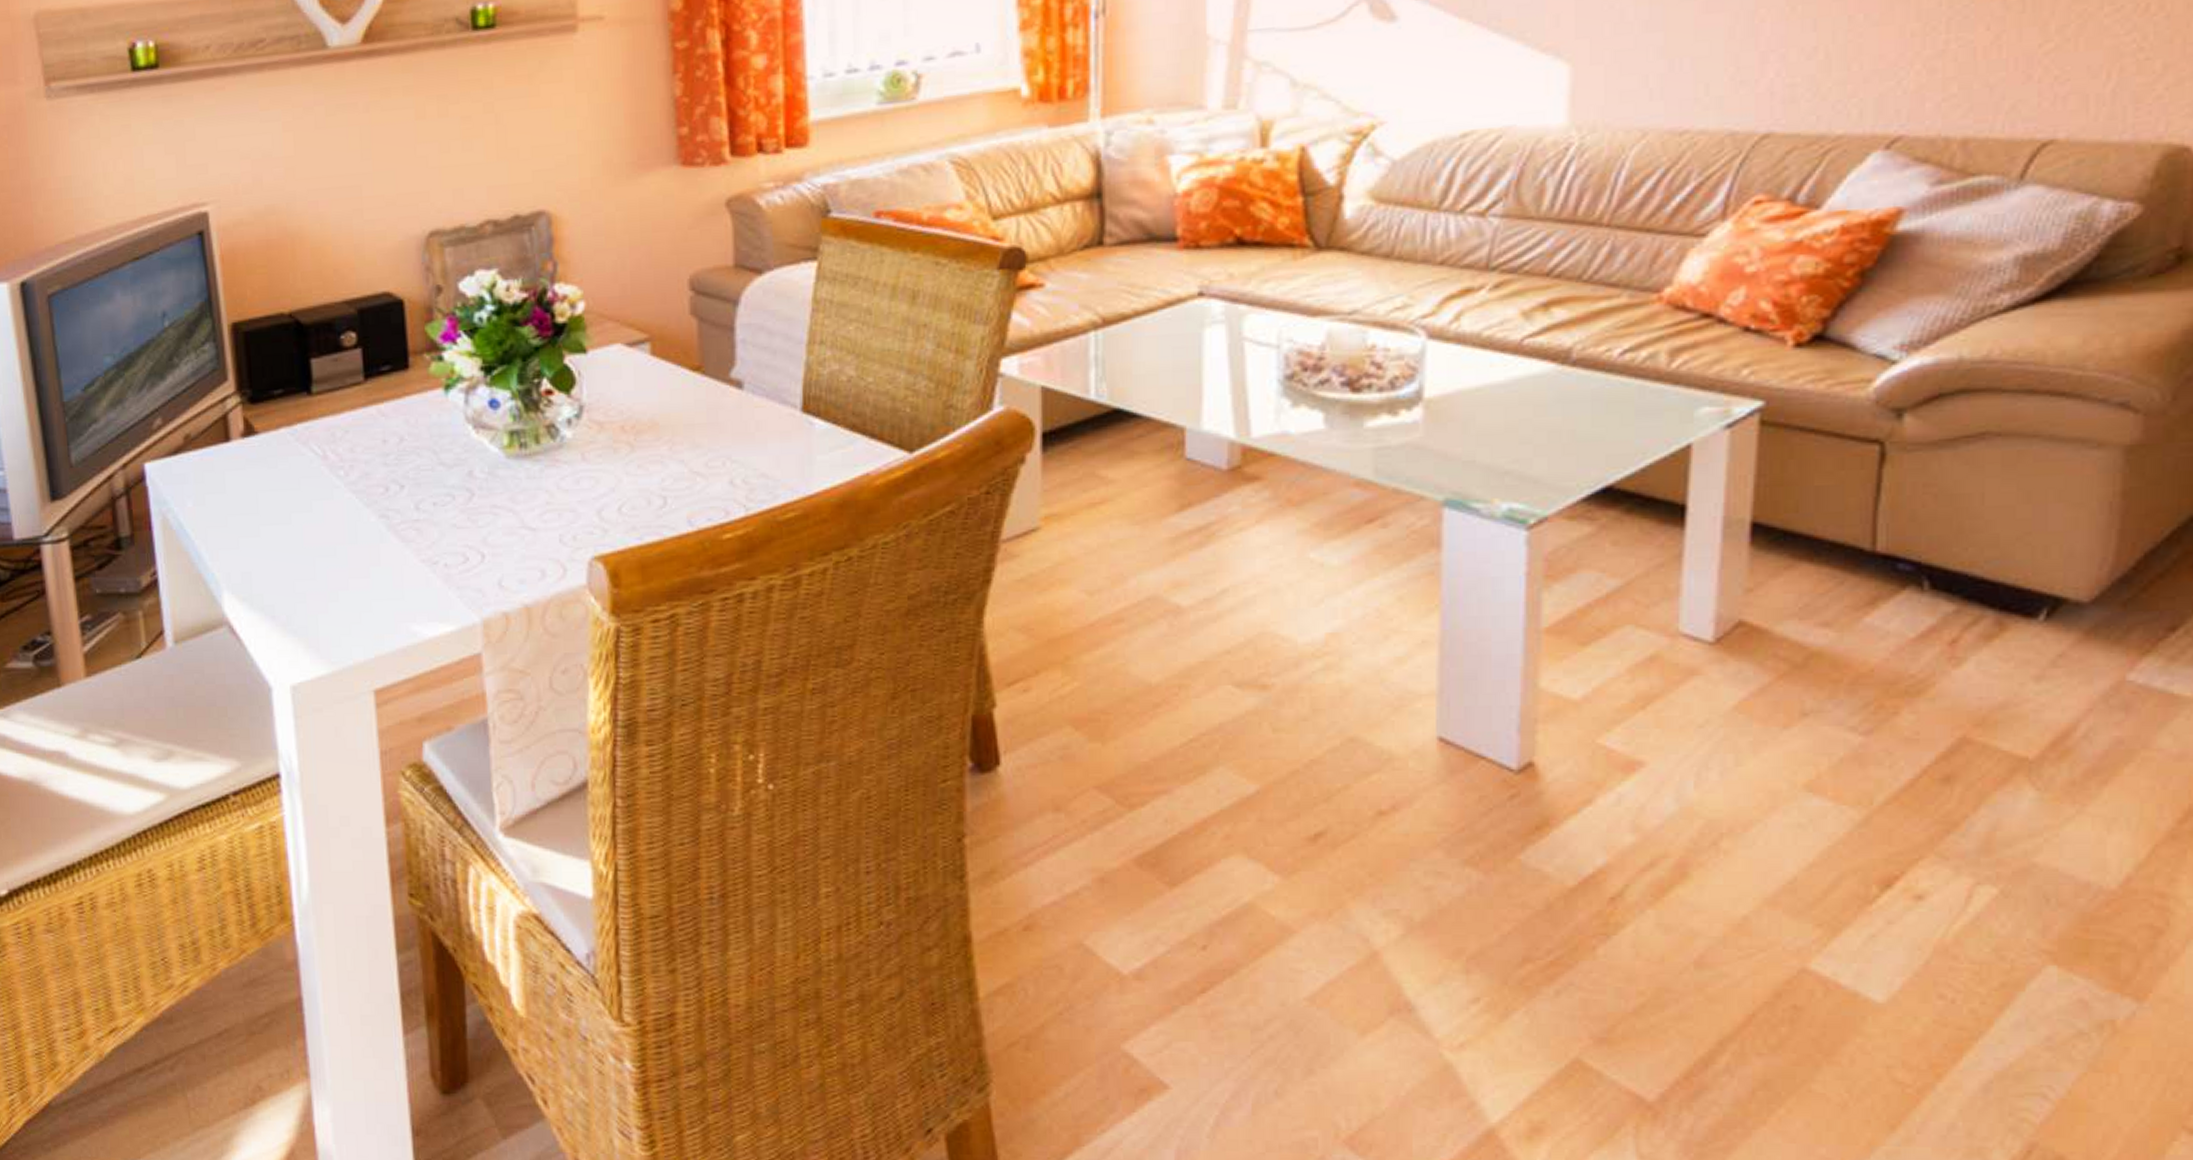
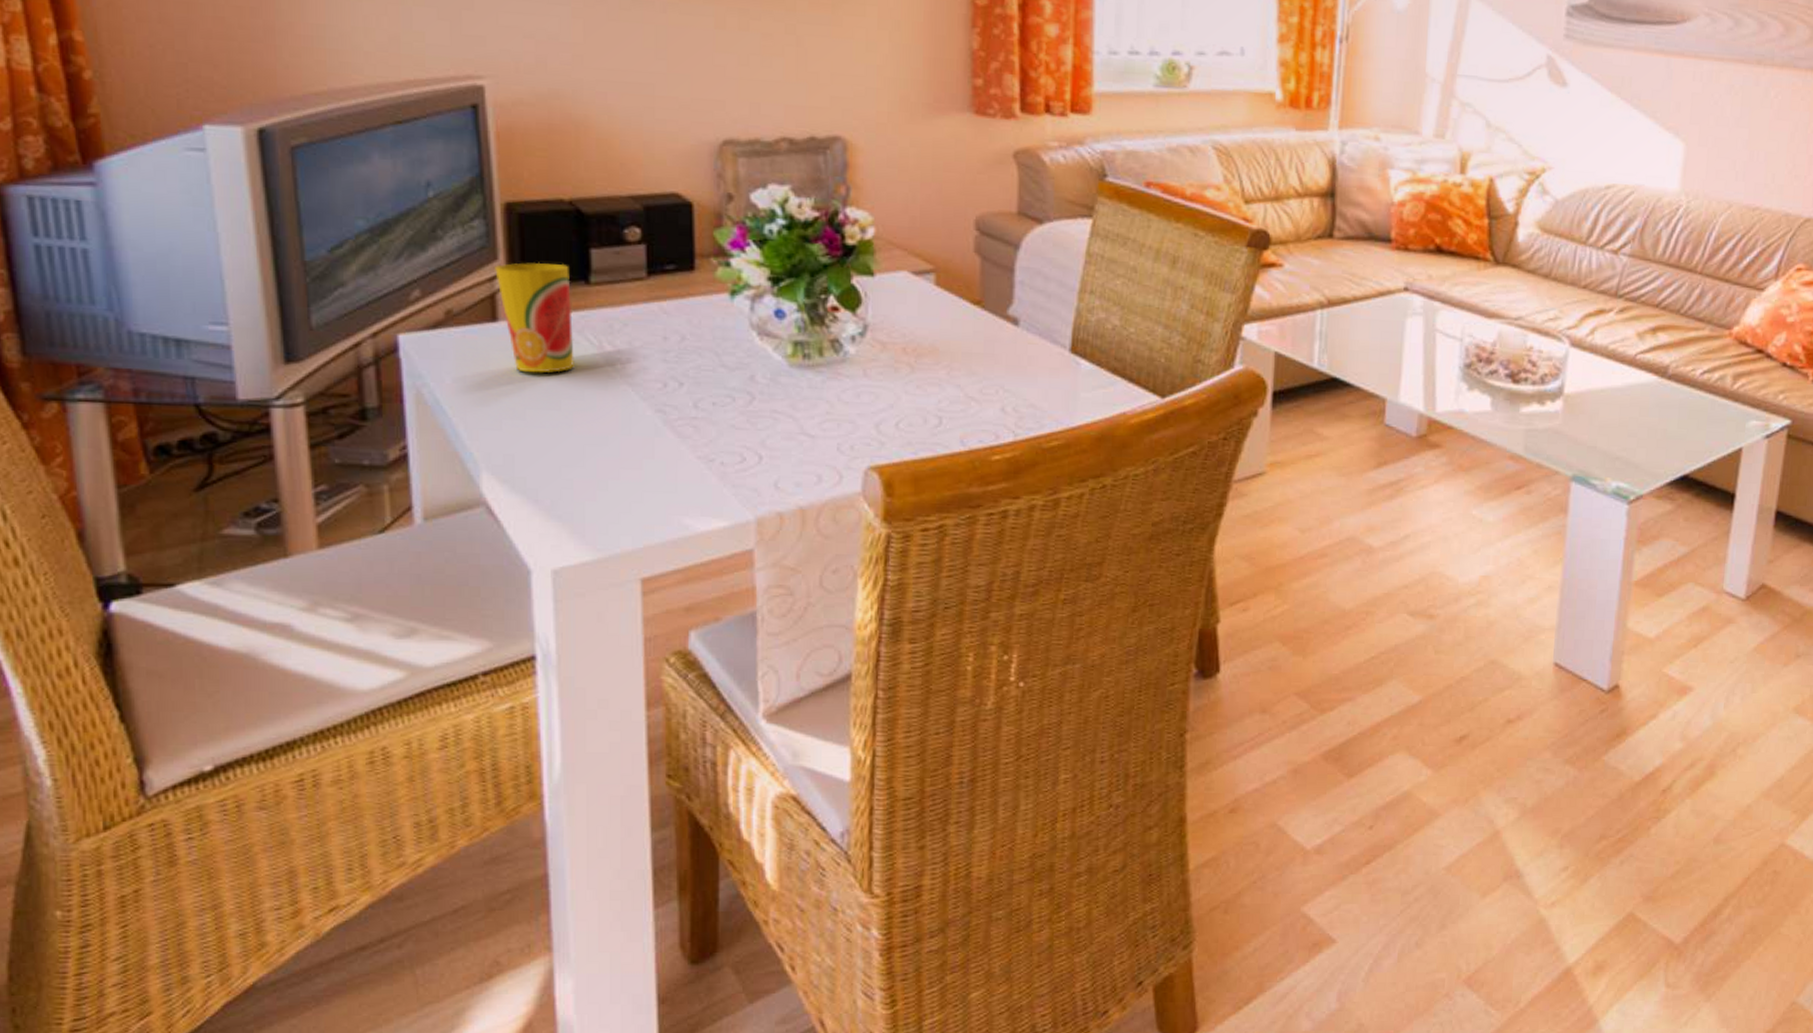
cup: none [226,378,302,489] -> present [495,262,574,373]

